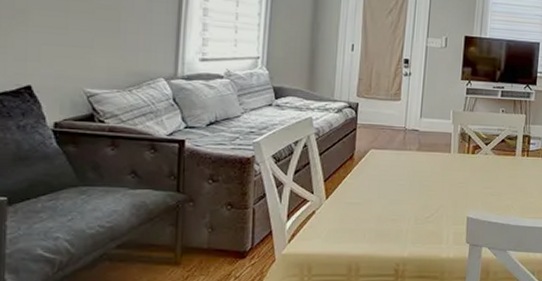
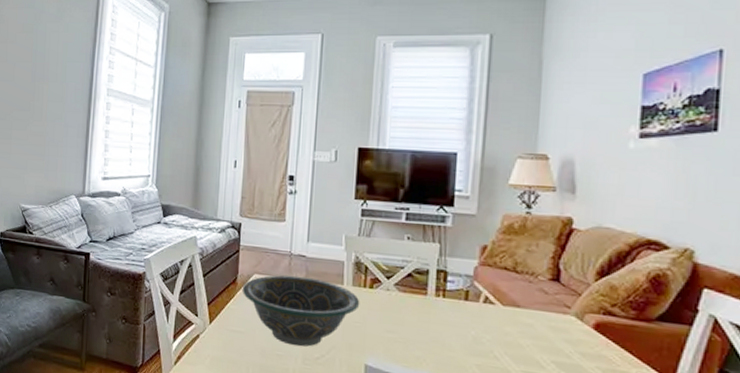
bowl: none [358,148,464,210] -> present [242,275,360,347]

